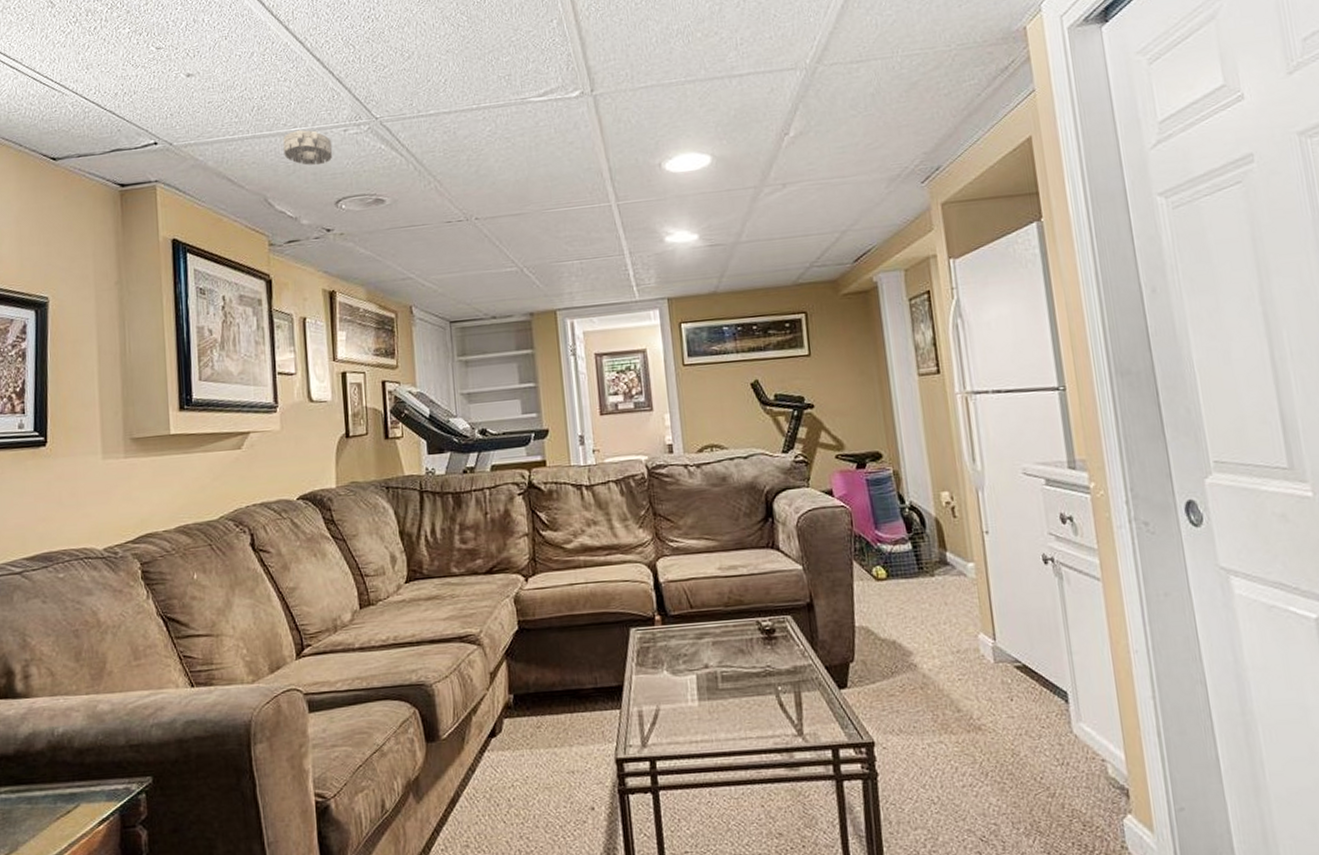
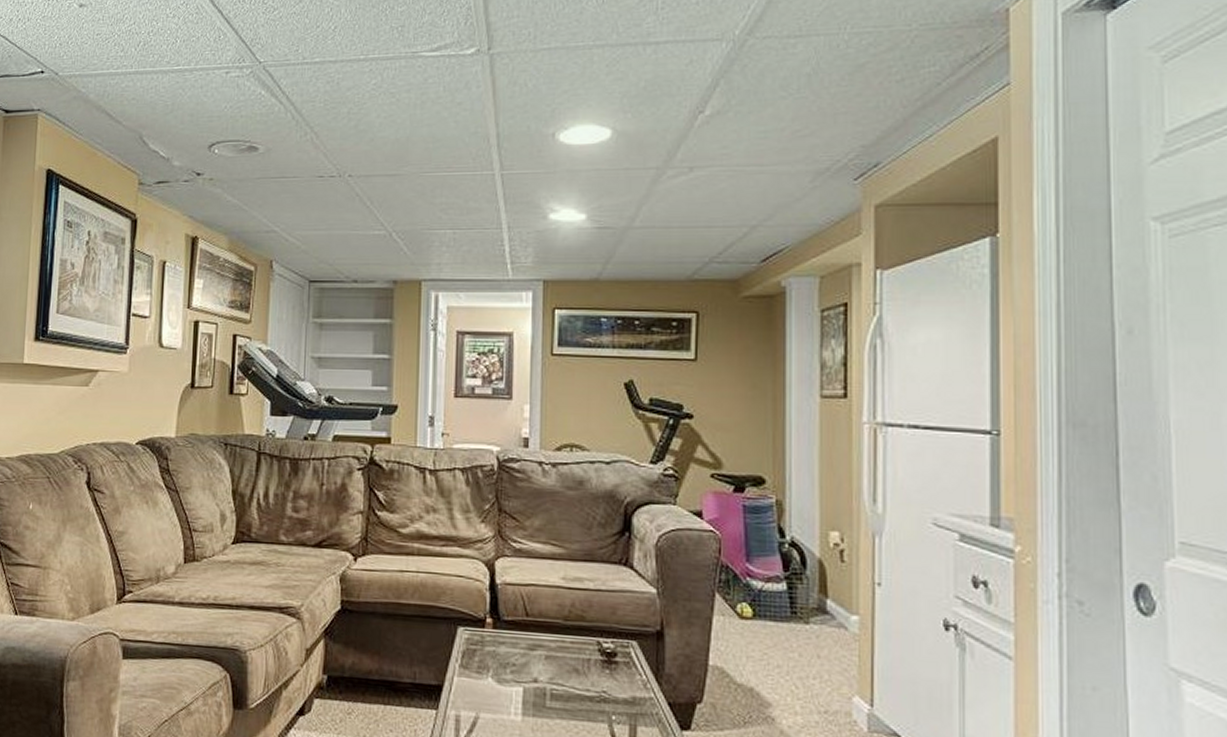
smoke detector: present [283,129,333,166] -> none [164,68,213,107]

